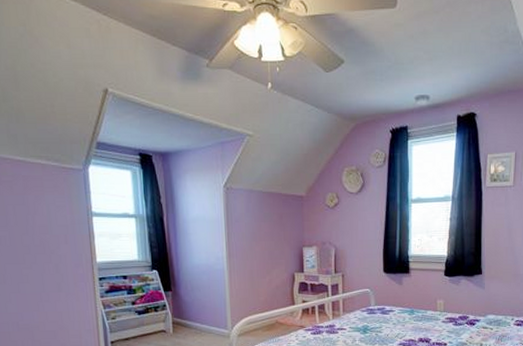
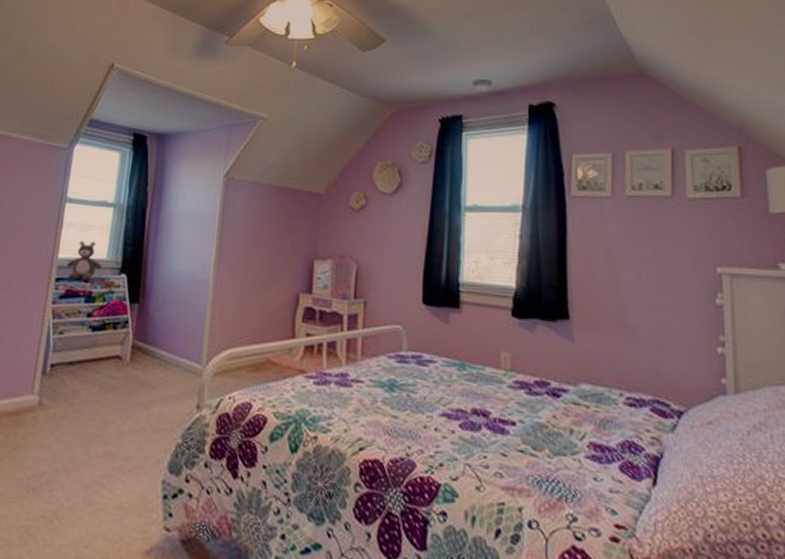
teddy bear: none [106,247,136,278] -> present [66,241,103,281]

